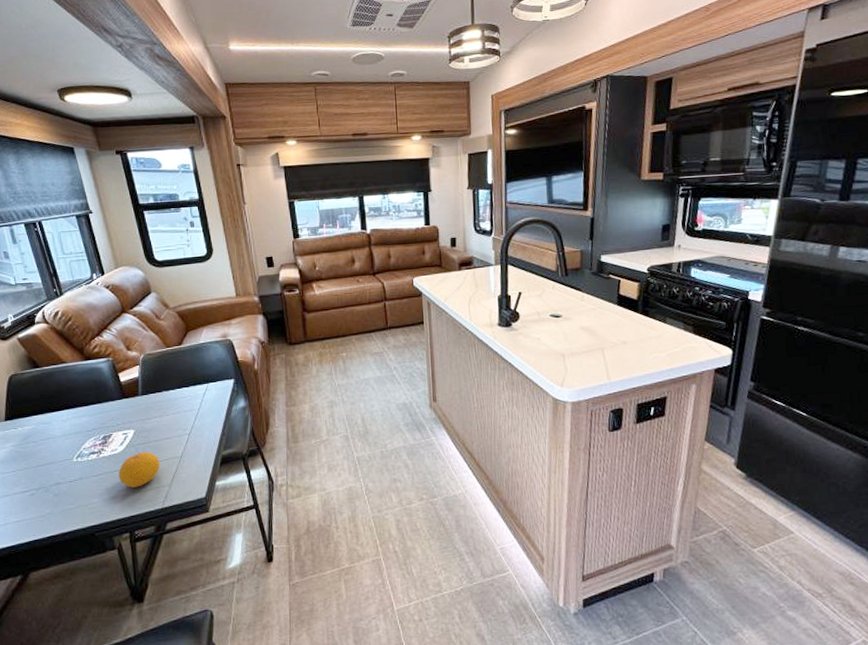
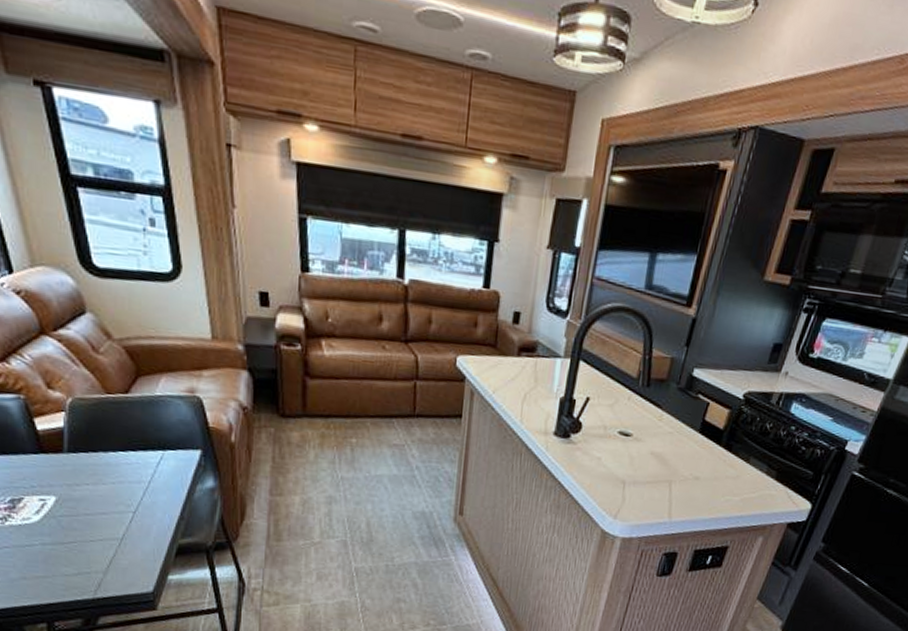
fruit: present [118,452,160,488] -> none [32,526,92,570]

